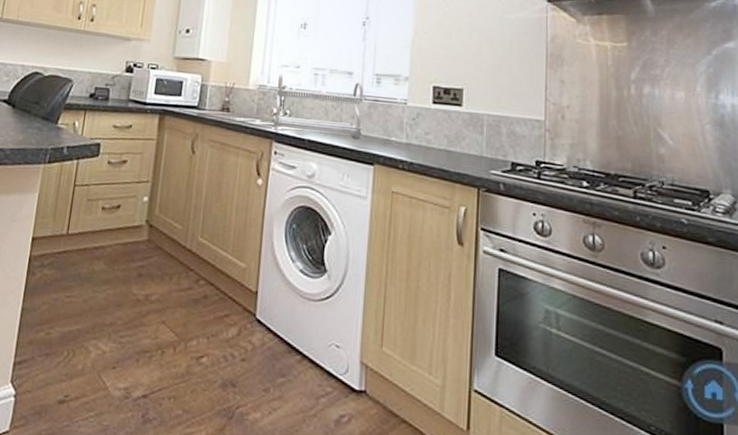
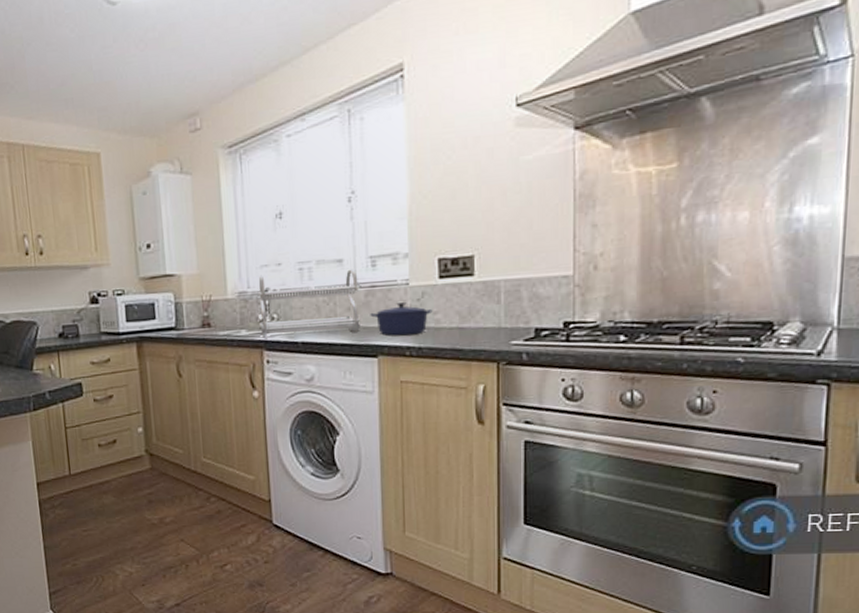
cooking pot: none [371,118,425,151] -> present [370,301,433,337]

